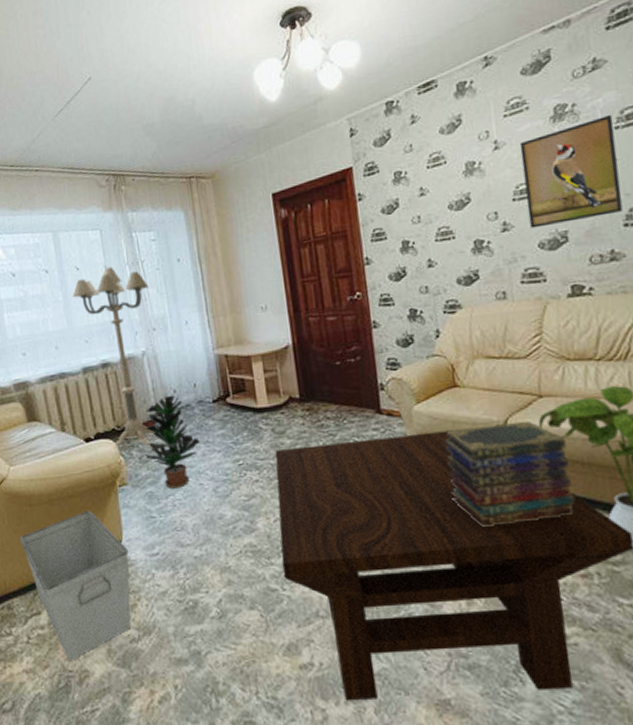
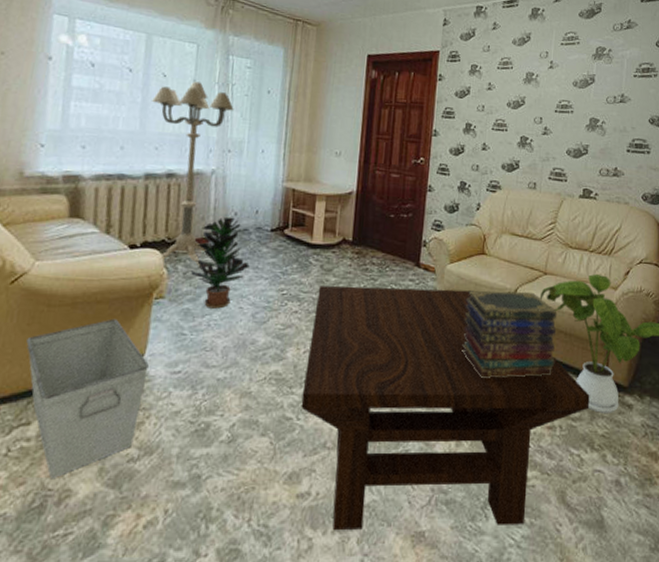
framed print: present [519,114,623,229] -> none [563,64,634,140]

